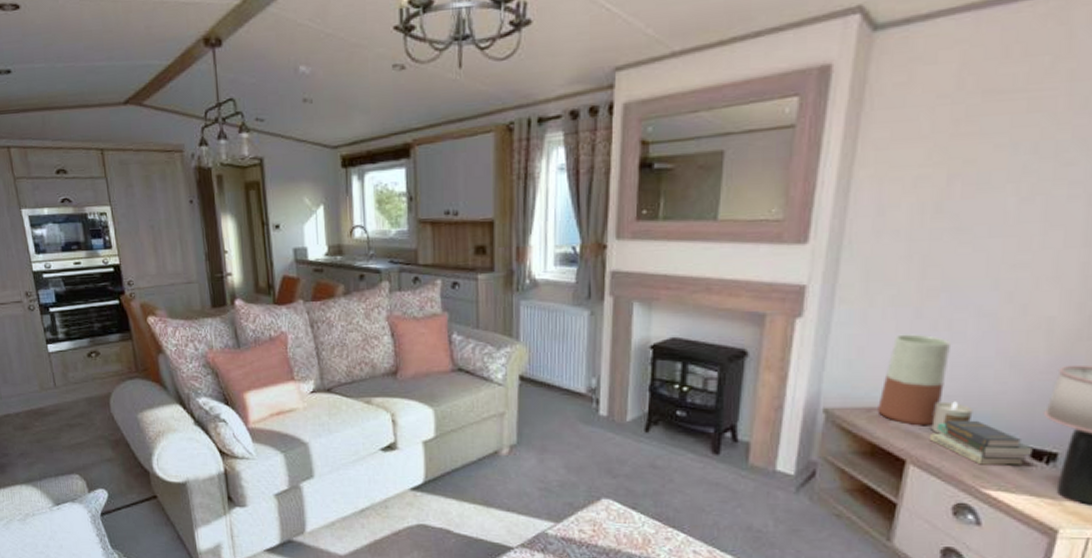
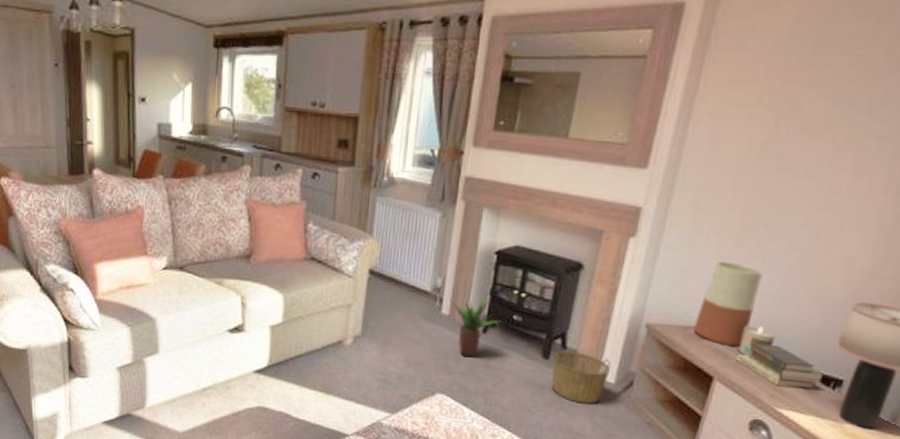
potted plant: none [607,390,664,459] -> present [450,293,501,358]
basket: none [724,444,789,499] -> present [551,351,611,404]

